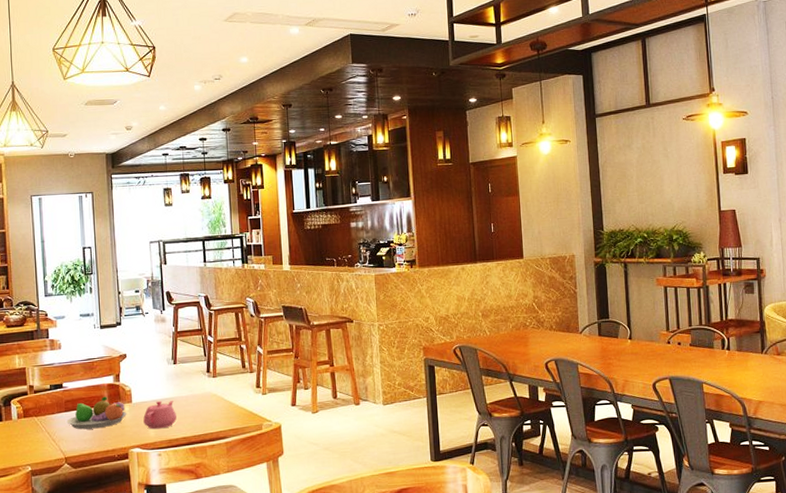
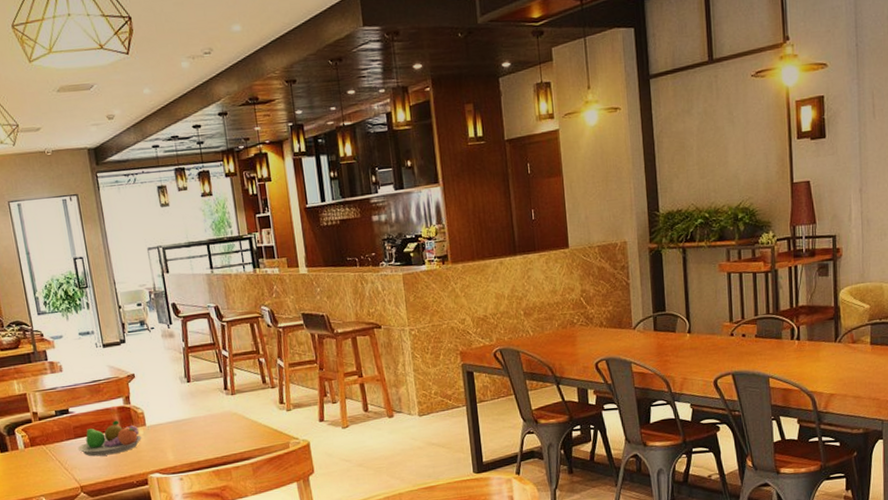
teapot: present [143,400,177,429] -> none [160,422,196,453]

